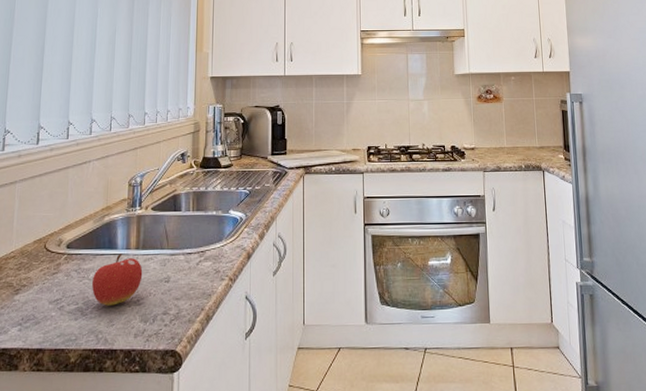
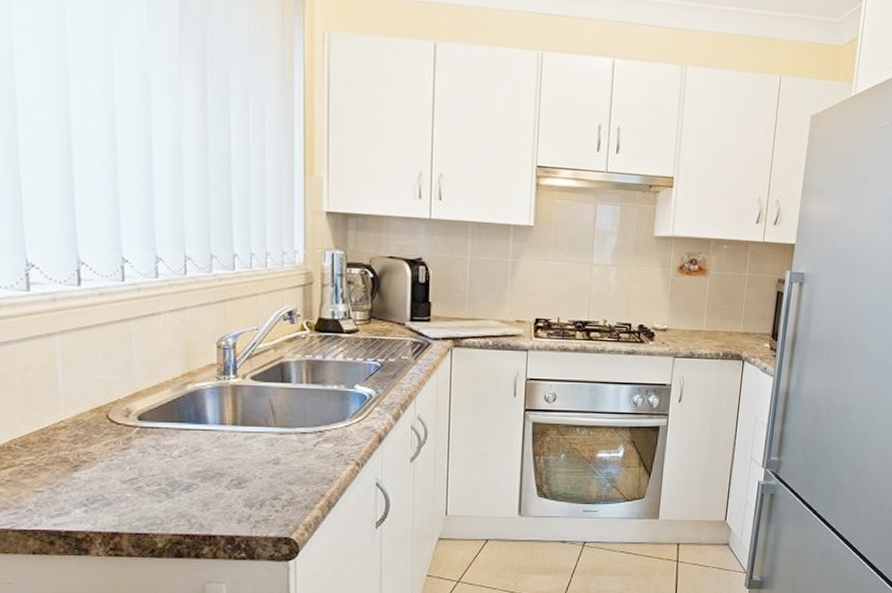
fruit: present [91,253,143,306] -> none [176,429,244,488]

